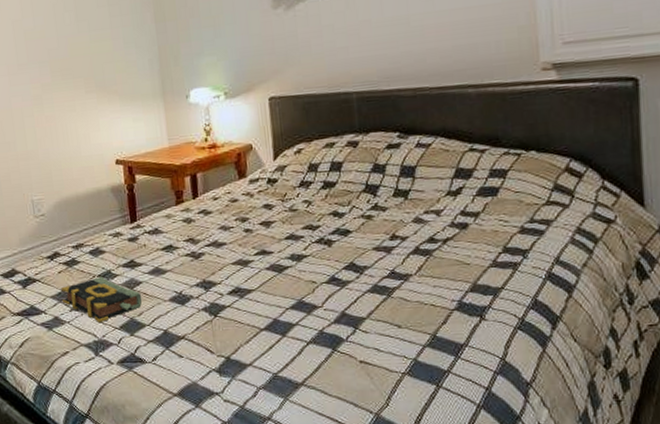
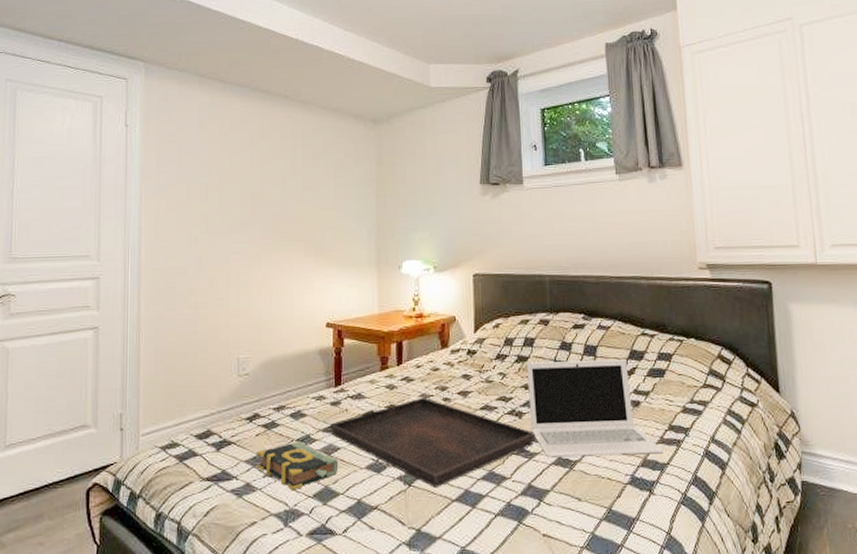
serving tray: none [129,229,348,317] -> present [330,397,536,488]
laptop: none [335,179,497,286] -> present [527,359,664,458]

